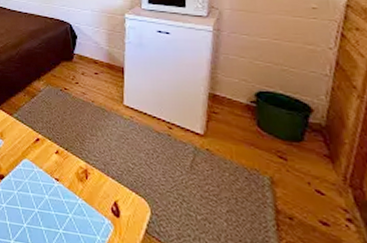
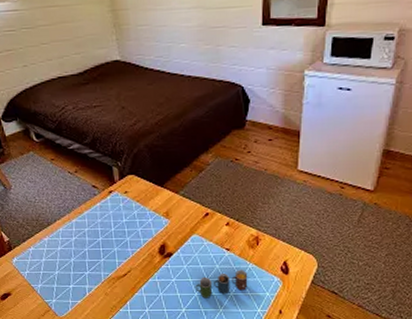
cup: none [25,204,78,232] -> present [195,270,248,298]

